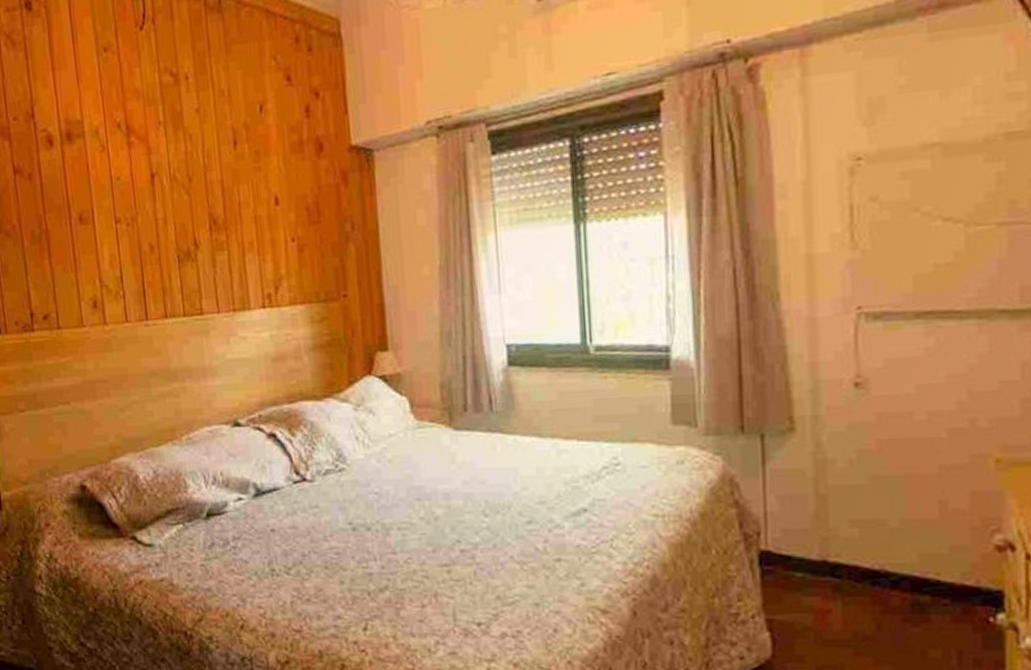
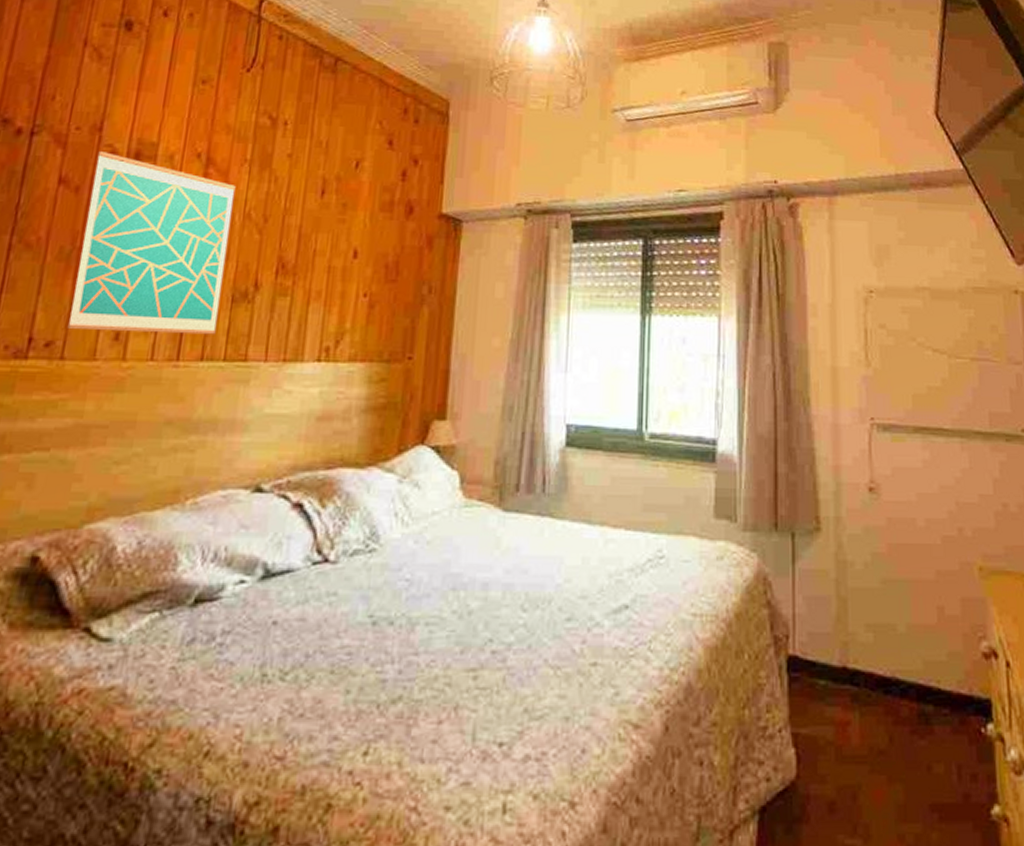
wall art: none [37,137,172,302] -> present [67,151,236,335]

